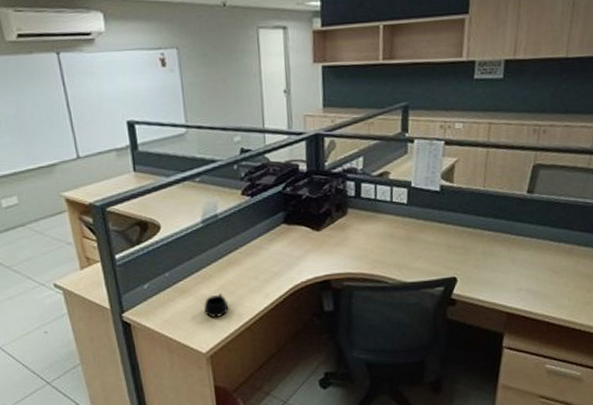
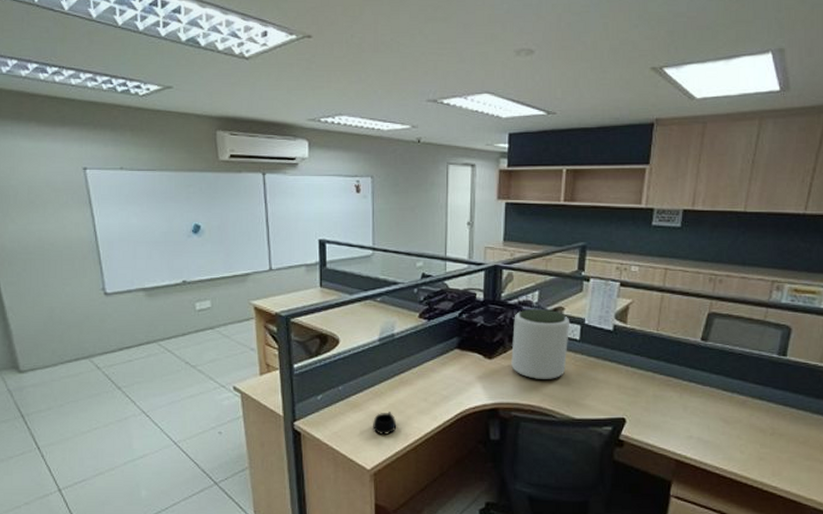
plant pot: none [339,175,397,248] -> present [510,309,569,380]

